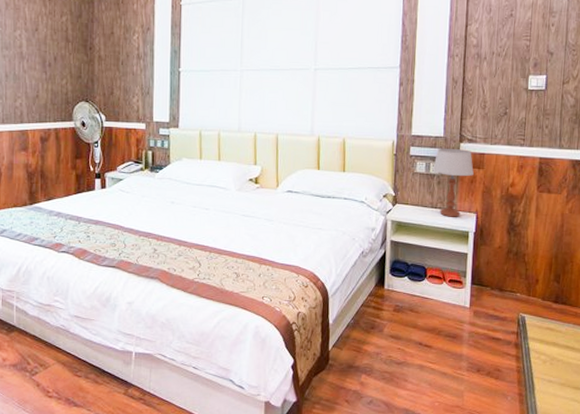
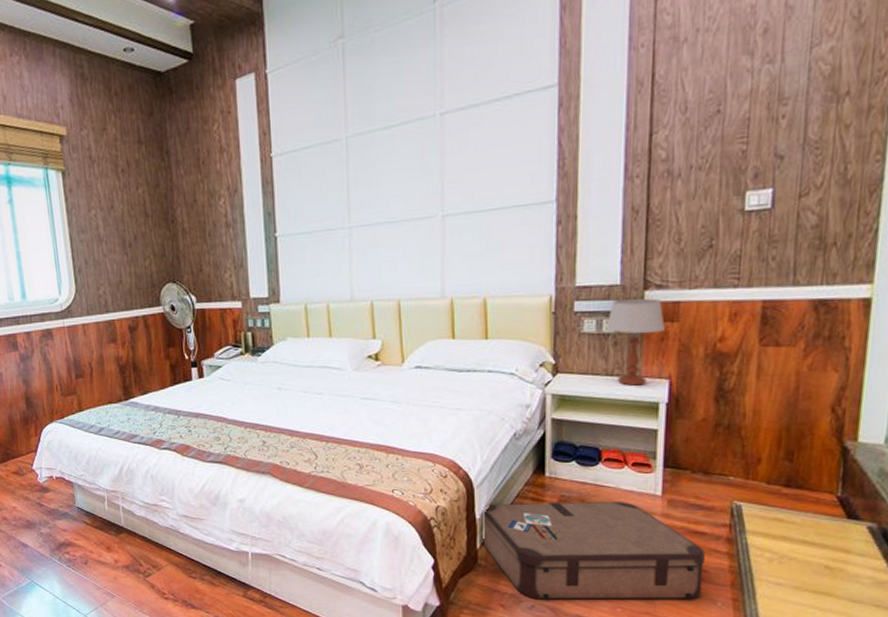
suitcase: none [334,311,500,395] -> present [482,502,706,600]

